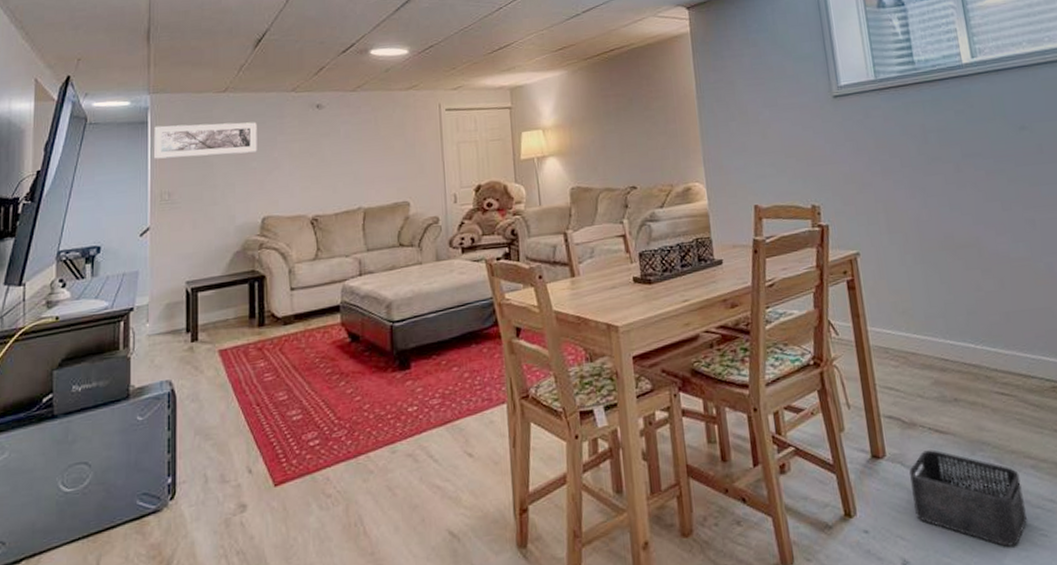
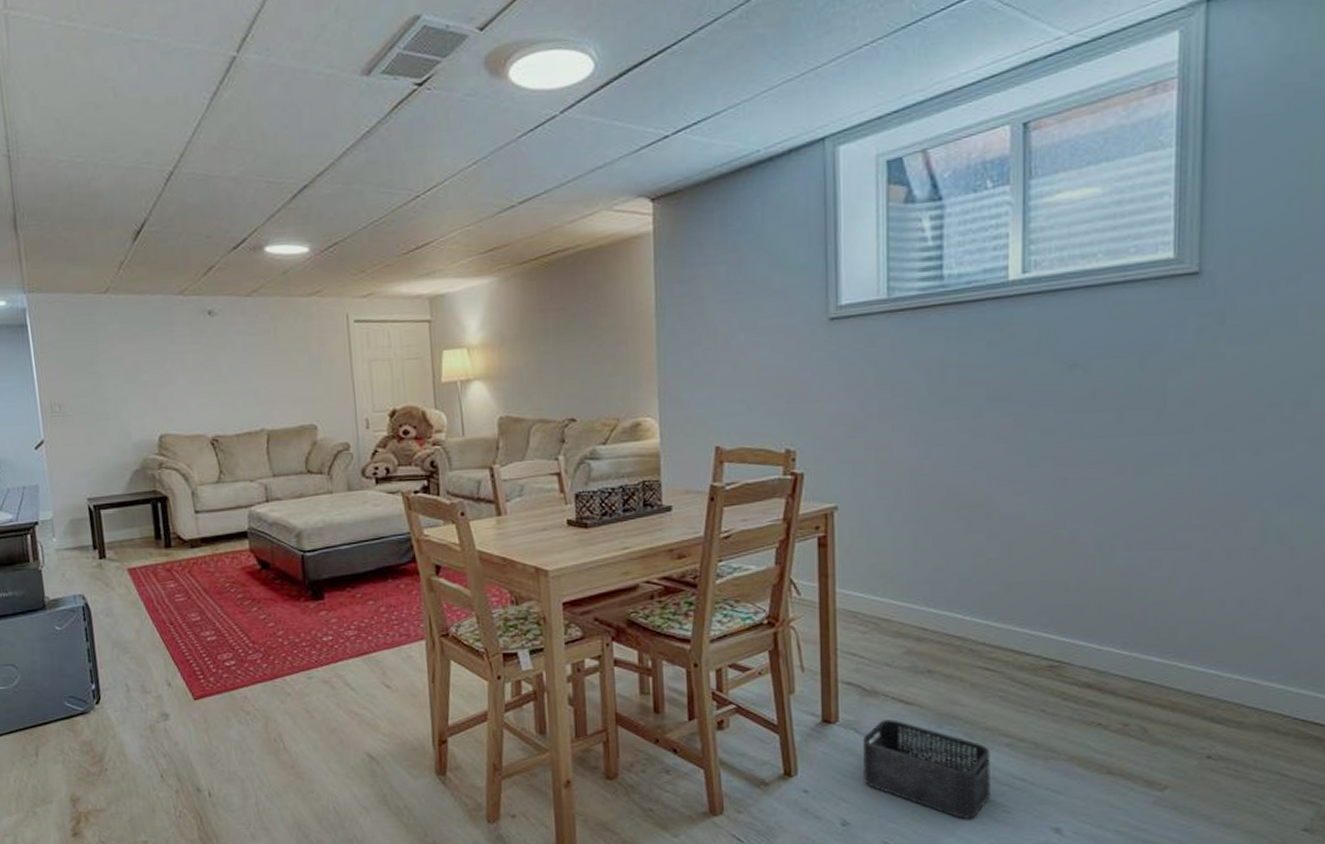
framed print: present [153,122,257,159] -> none [35,328,147,367]

